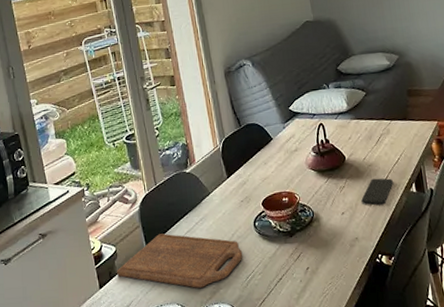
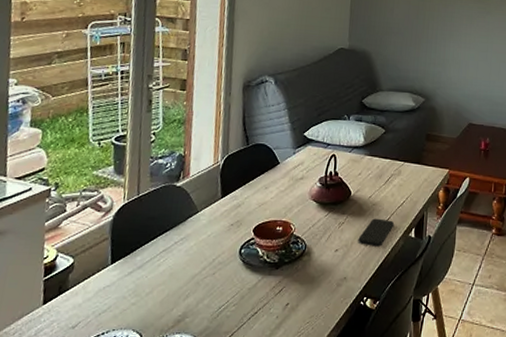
cutting board: present [117,233,243,288] -> none [68,250,221,314]

